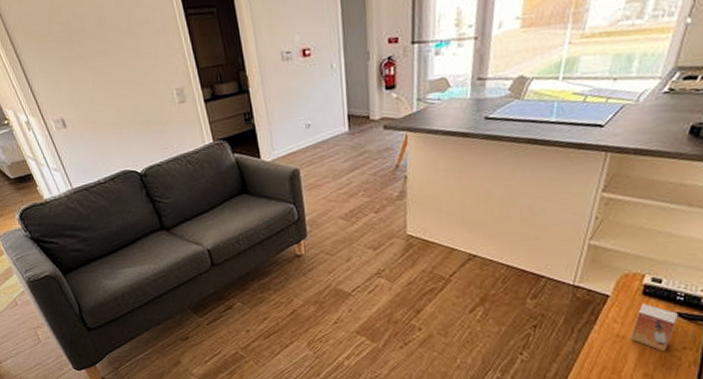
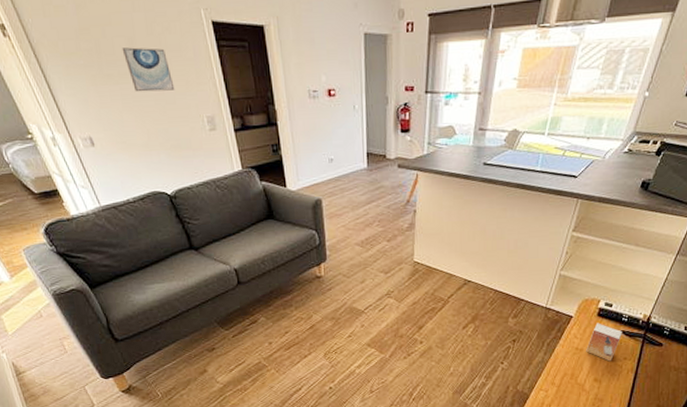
wall art: none [91,23,144,70] -> present [122,47,175,92]

